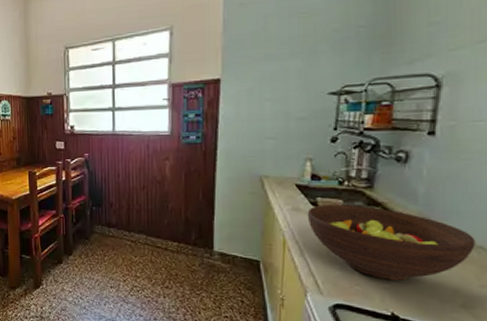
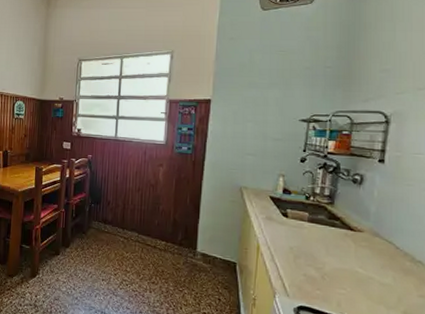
fruit bowl: present [307,204,475,281] -> none [278,216,415,288]

